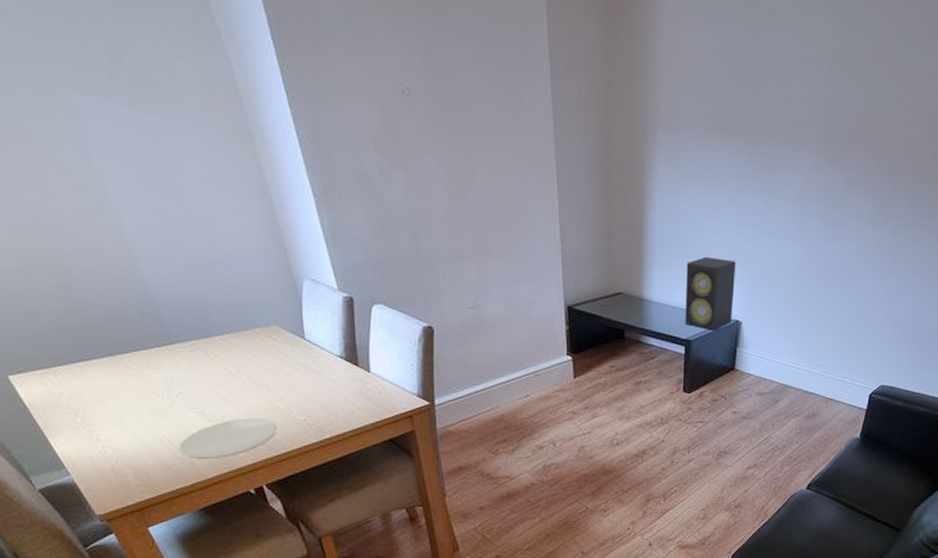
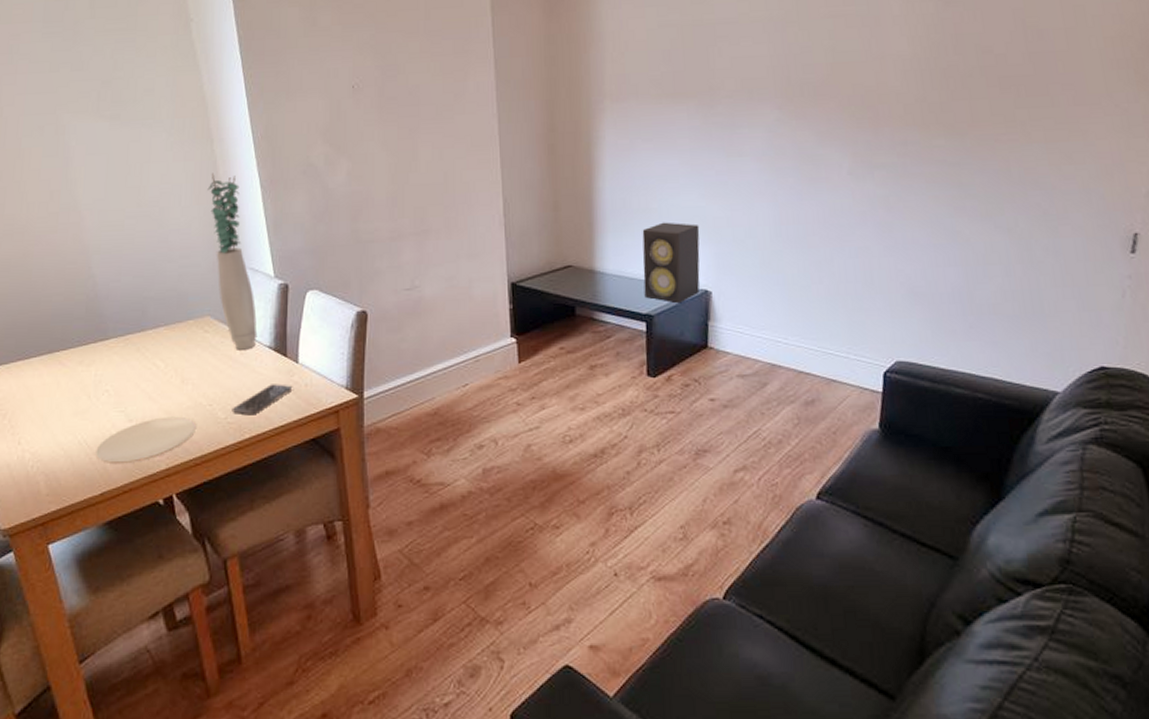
vase: none [255,176,327,359] -> present [207,173,258,350]
smartphone: none [310,391,367,418] -> present [231,384,293,416]

